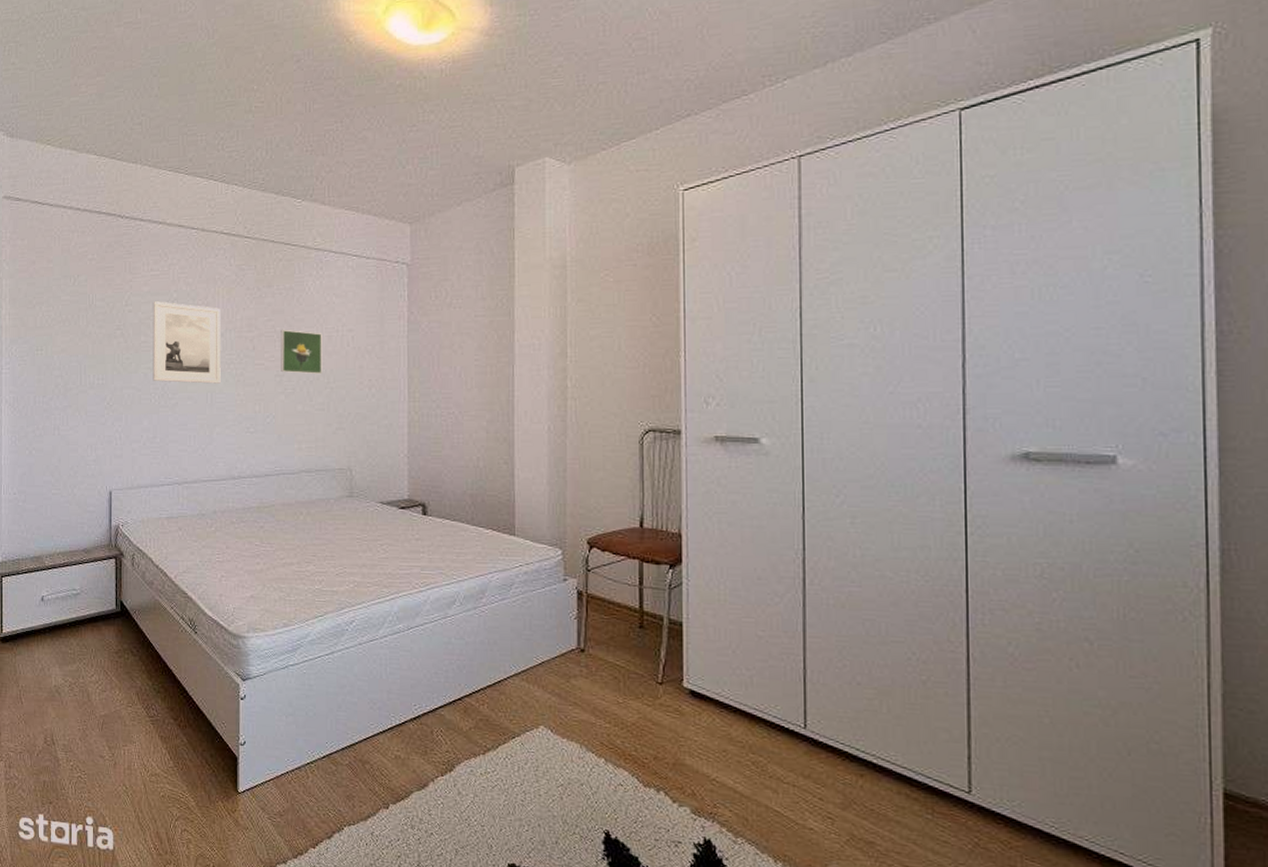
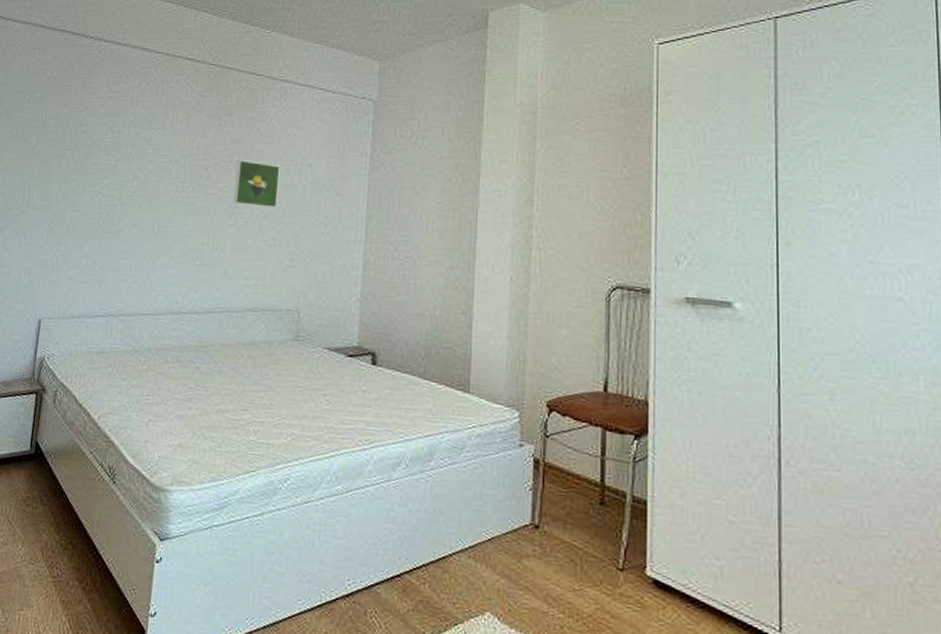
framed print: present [153,301,221,384] -> none [98,123,178,212]

